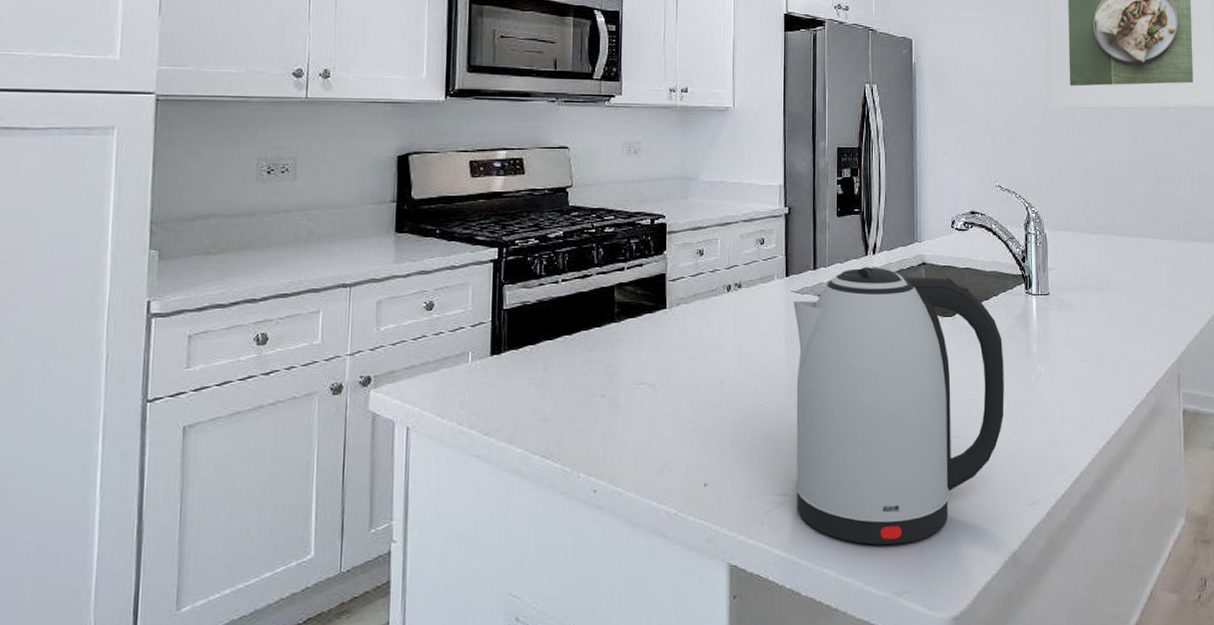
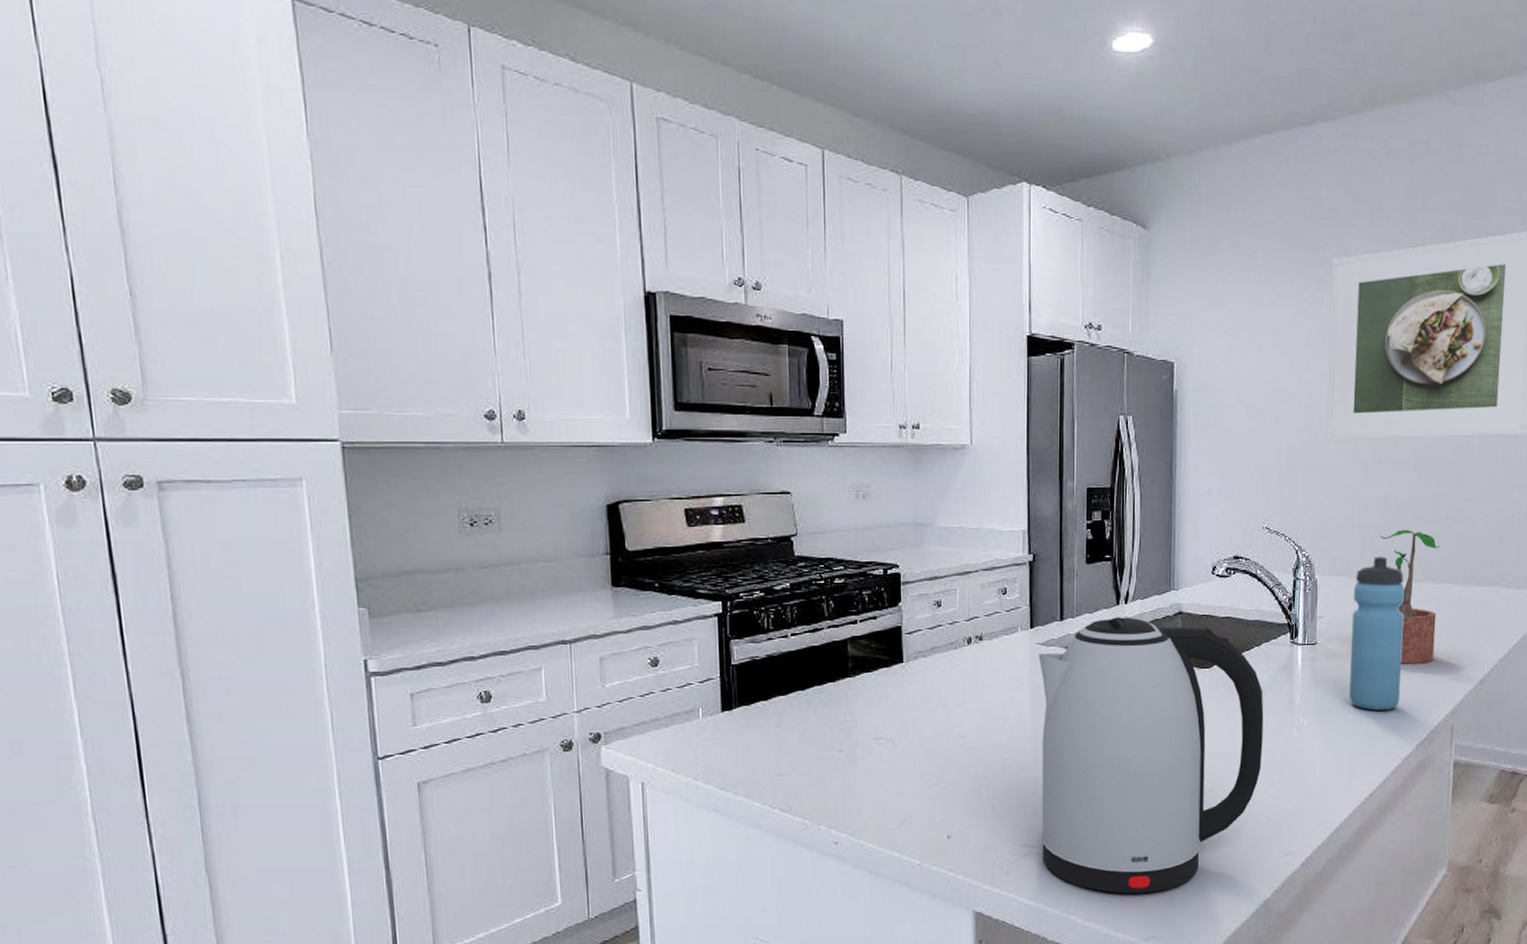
water bottle: none [1079,213,1129,359] -> present [1349,556,1405,711]
potted plant: none [1100,189,1157,314] -> present [1379,529,1440,664]

